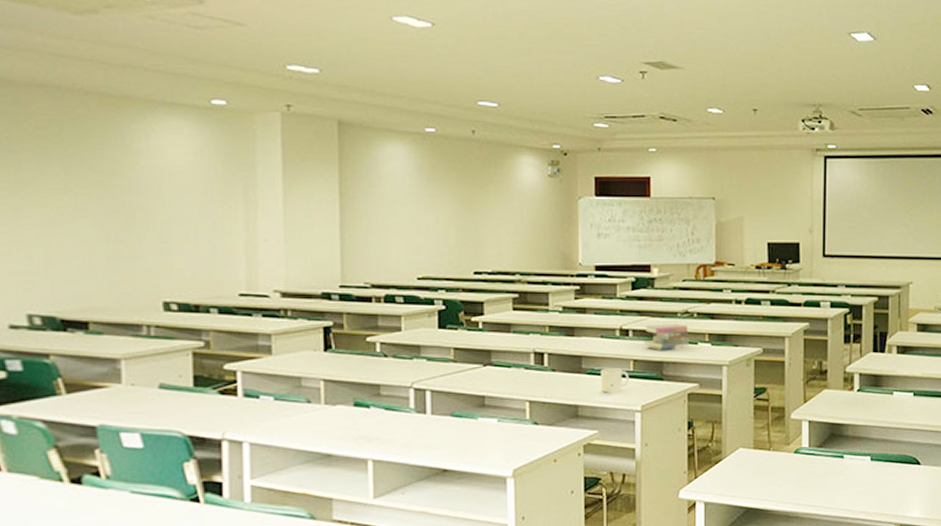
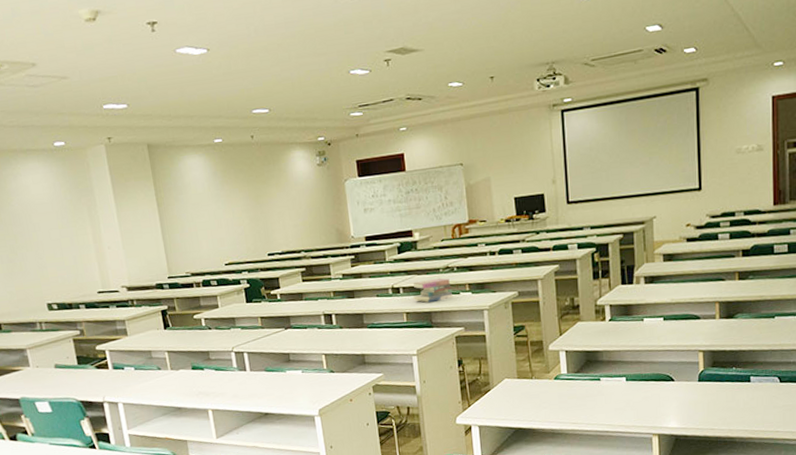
mug: present [600,368,629,393] -> none [379,321,405,342]

